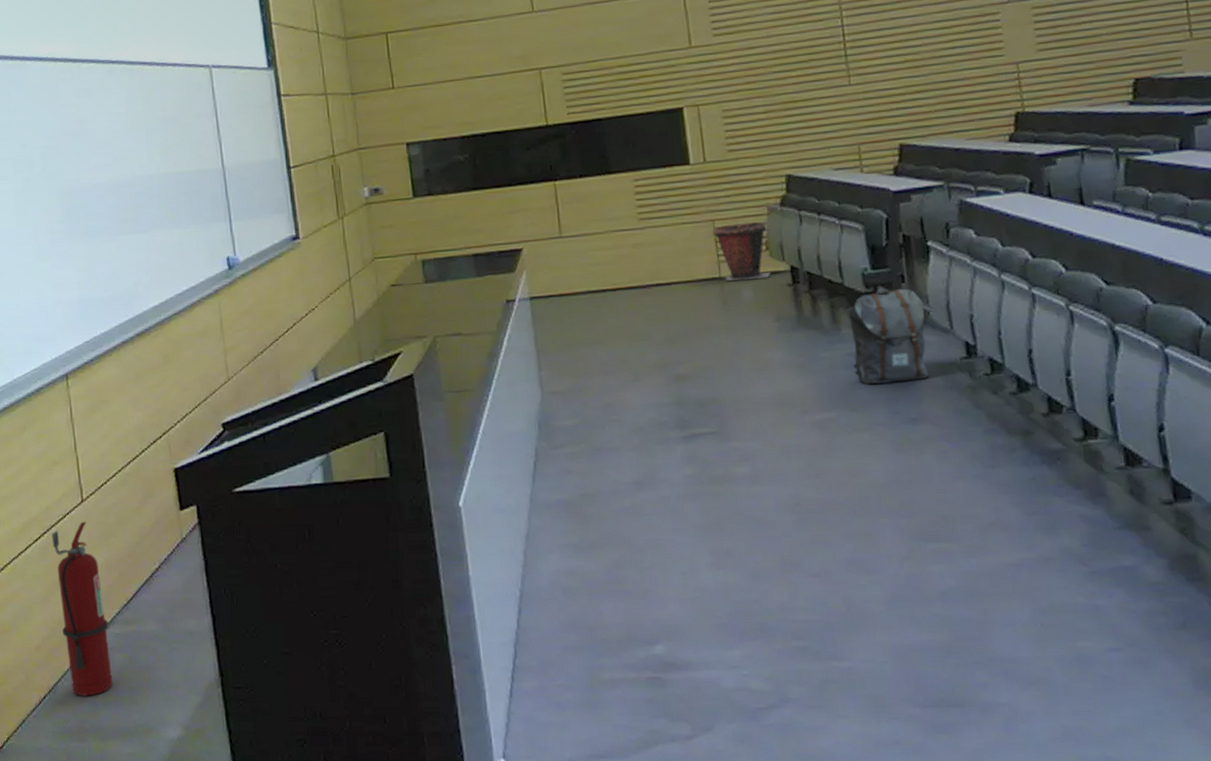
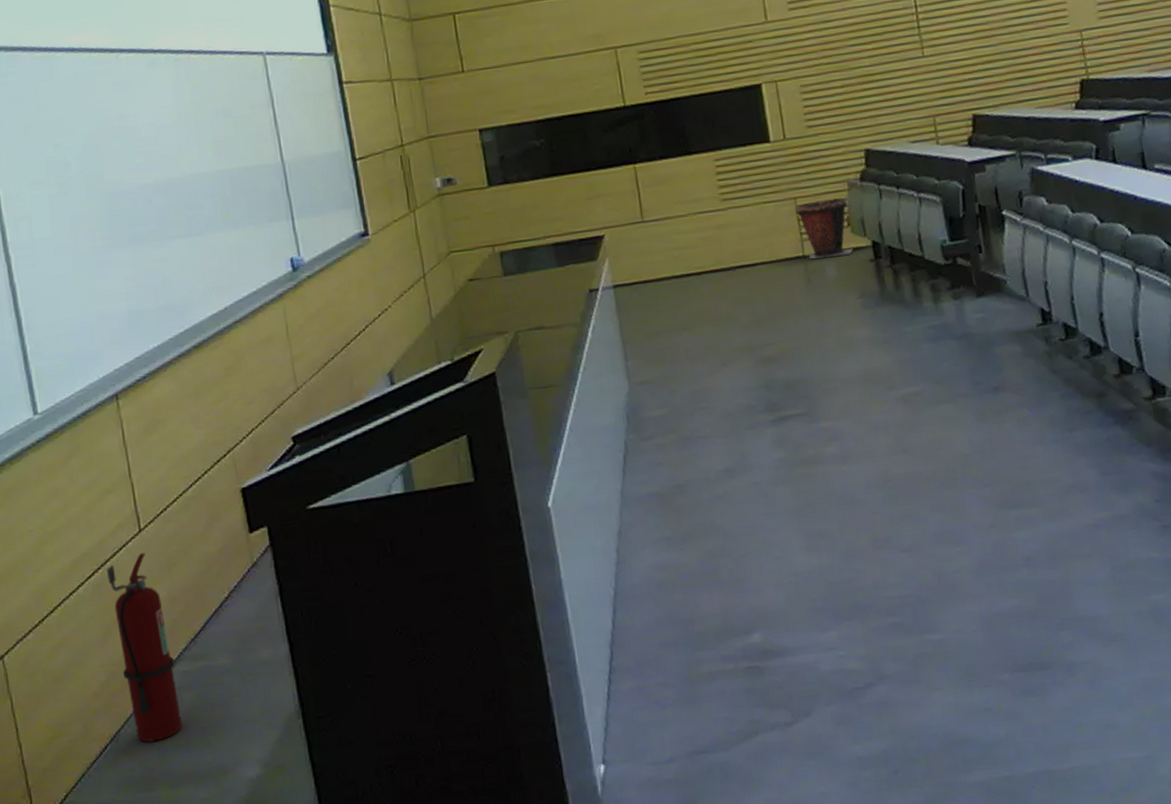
backpack: present [849,288,929,385] -> none [930,258,1008,357]

